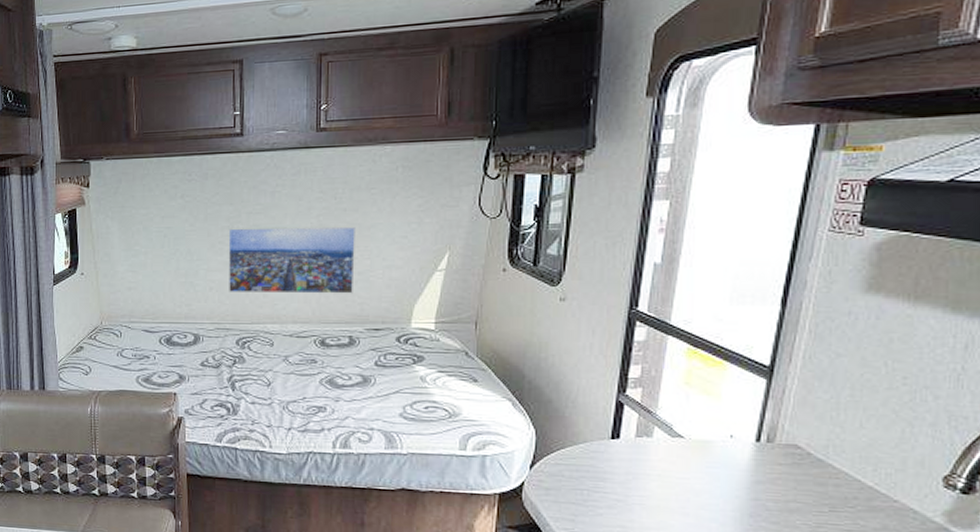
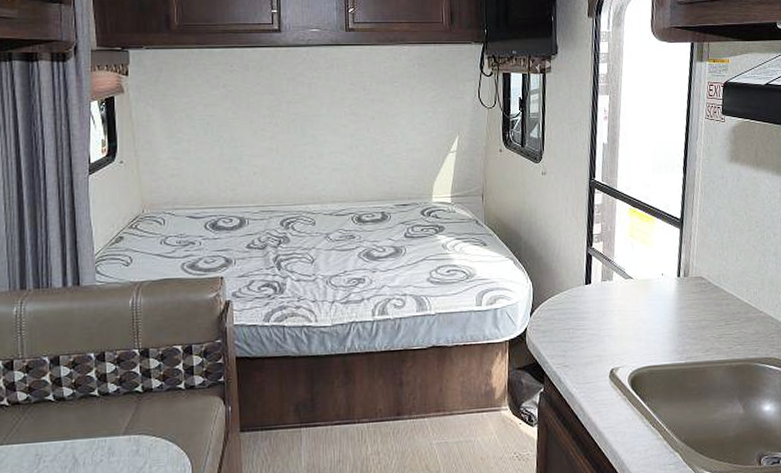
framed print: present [228,226,355,294] -> none [270,114,384,176]

